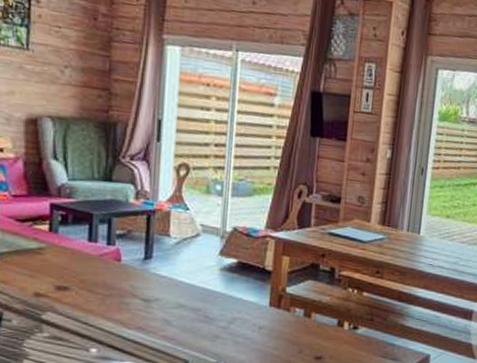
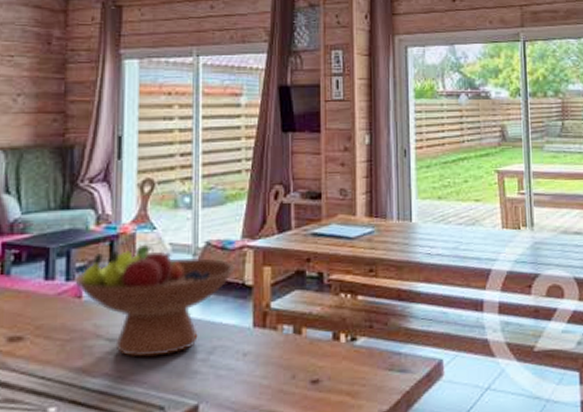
fruit bowl: none [114,222,259,319] -> present [73,244,236,357]

